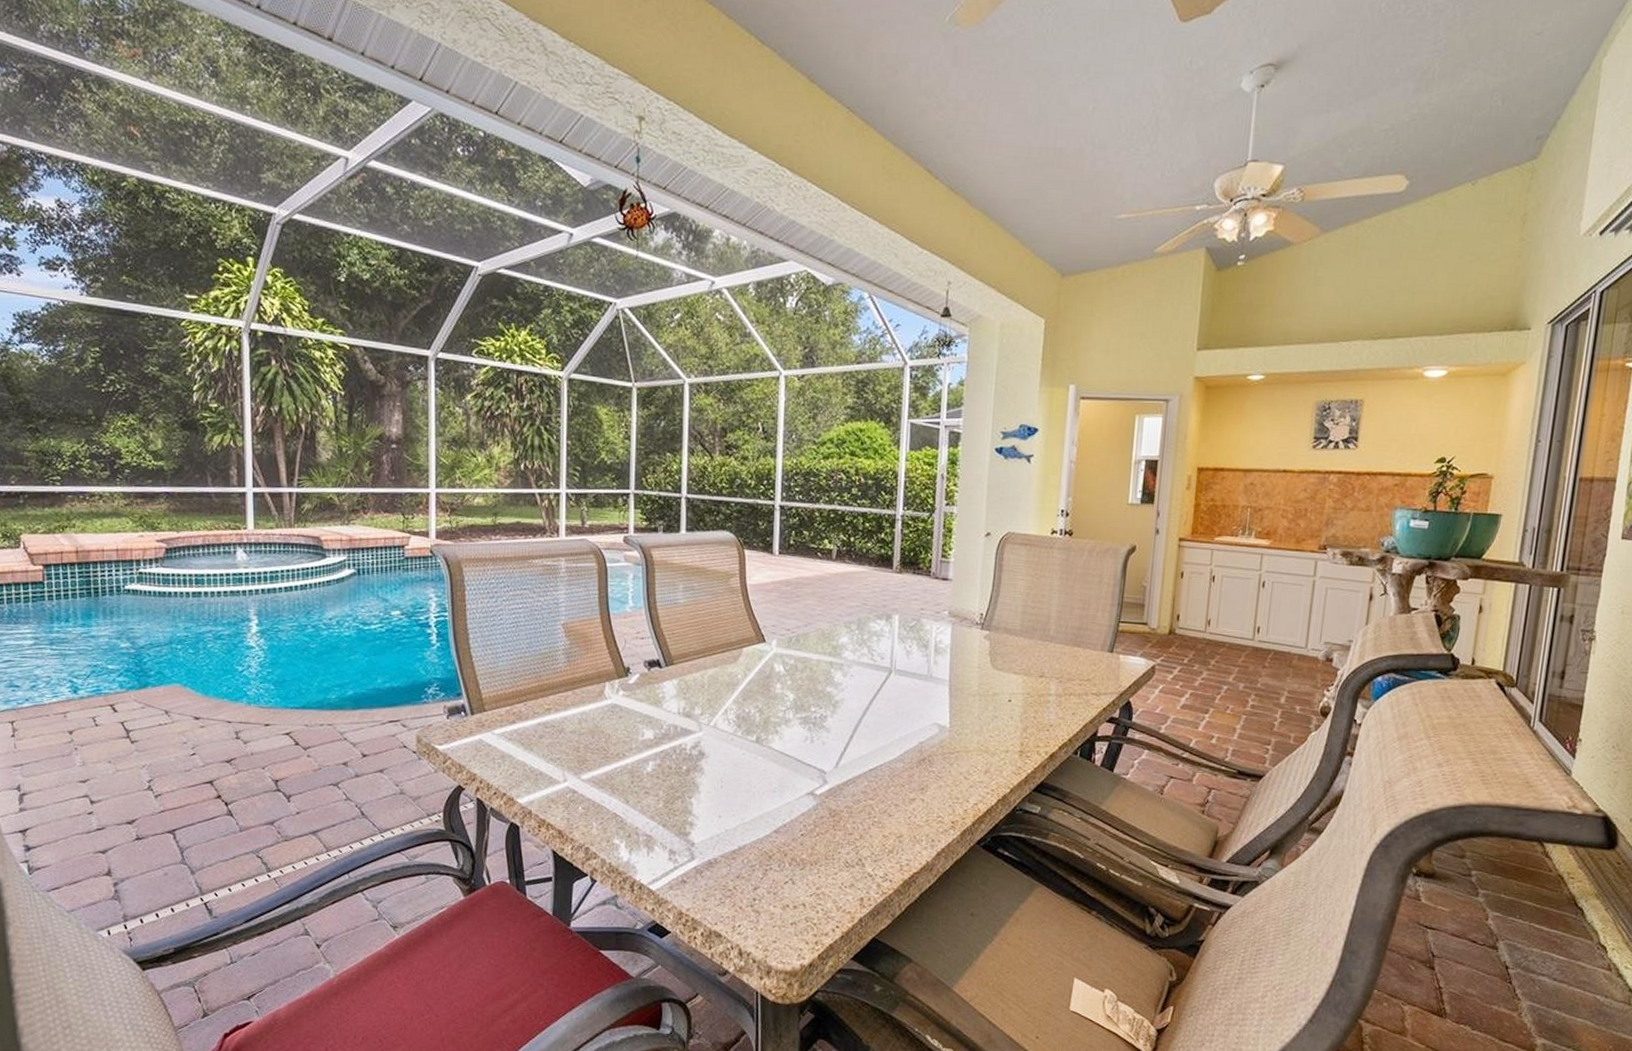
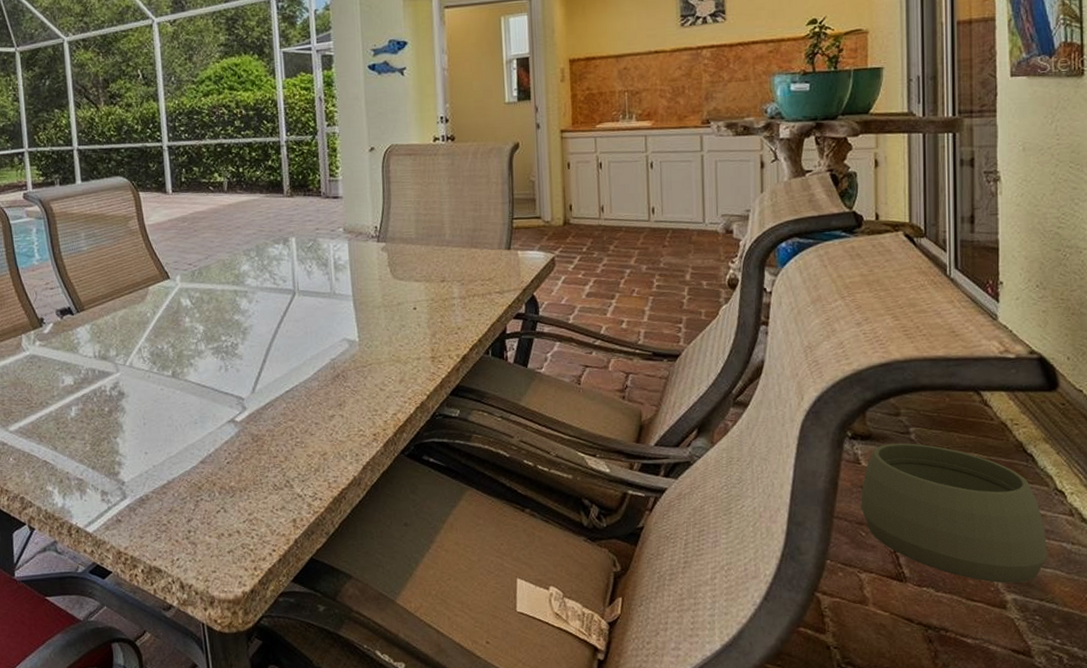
planter pot: none [1414,884,1583,1029] -> present [861,443,1048,583]

